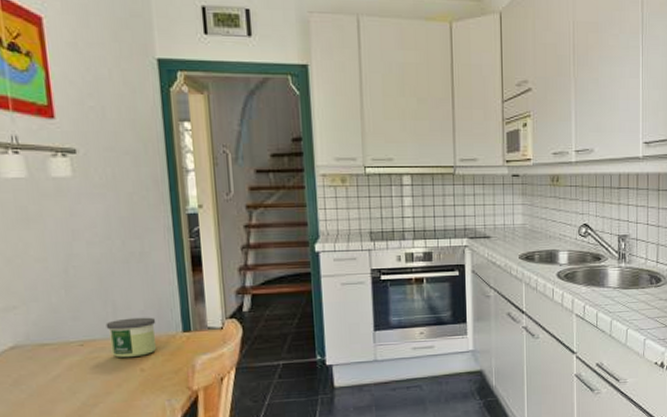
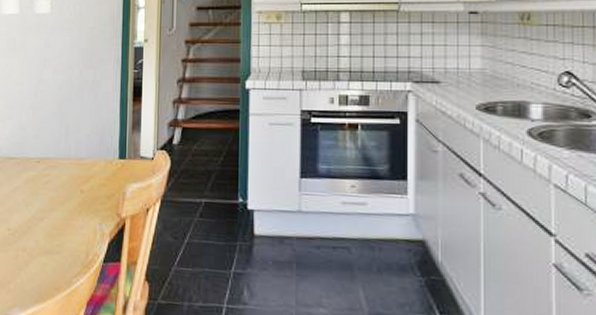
candle: present [105,317,157,358] -> none [58,140,98,179]

